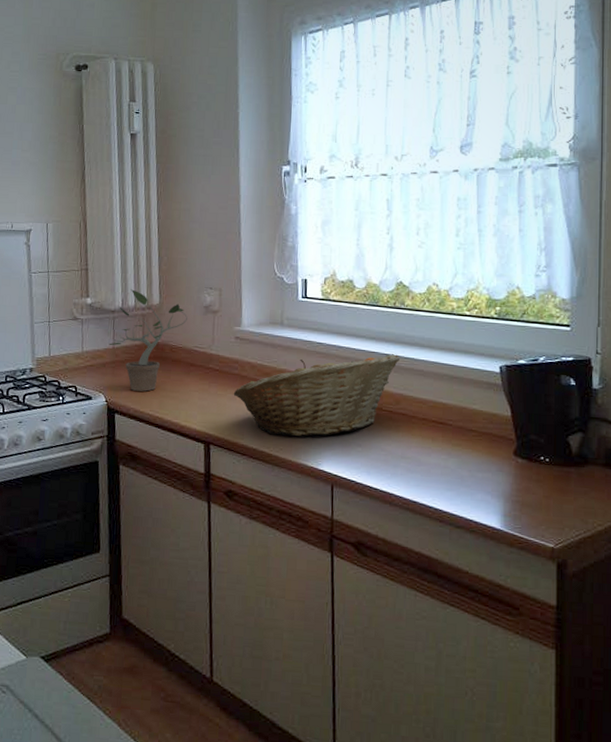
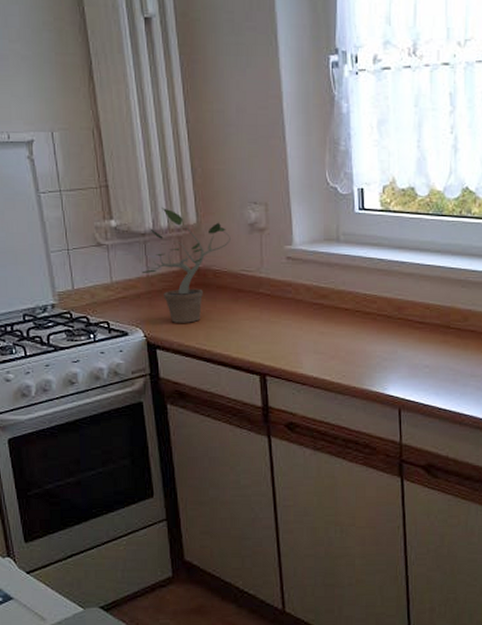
fruit basket: present [233,354,399,437] -> none [288,267,467,362]

